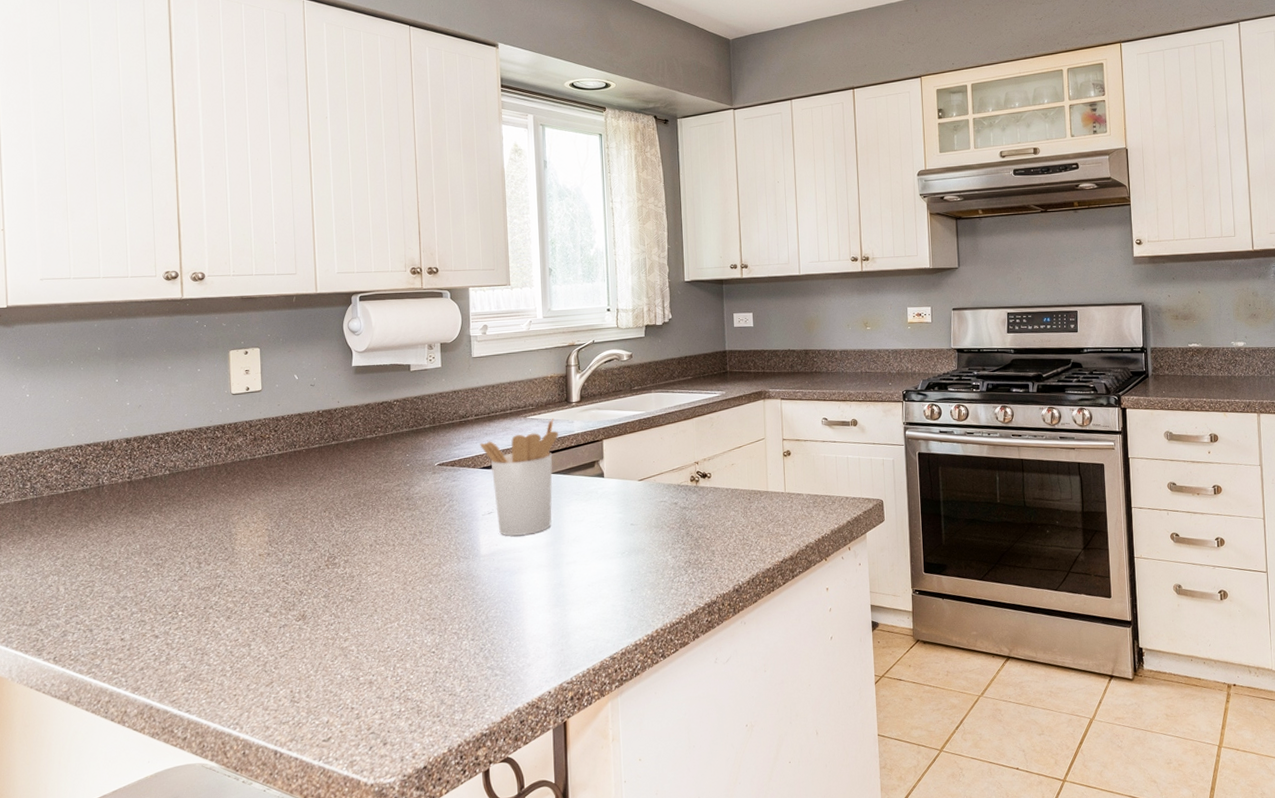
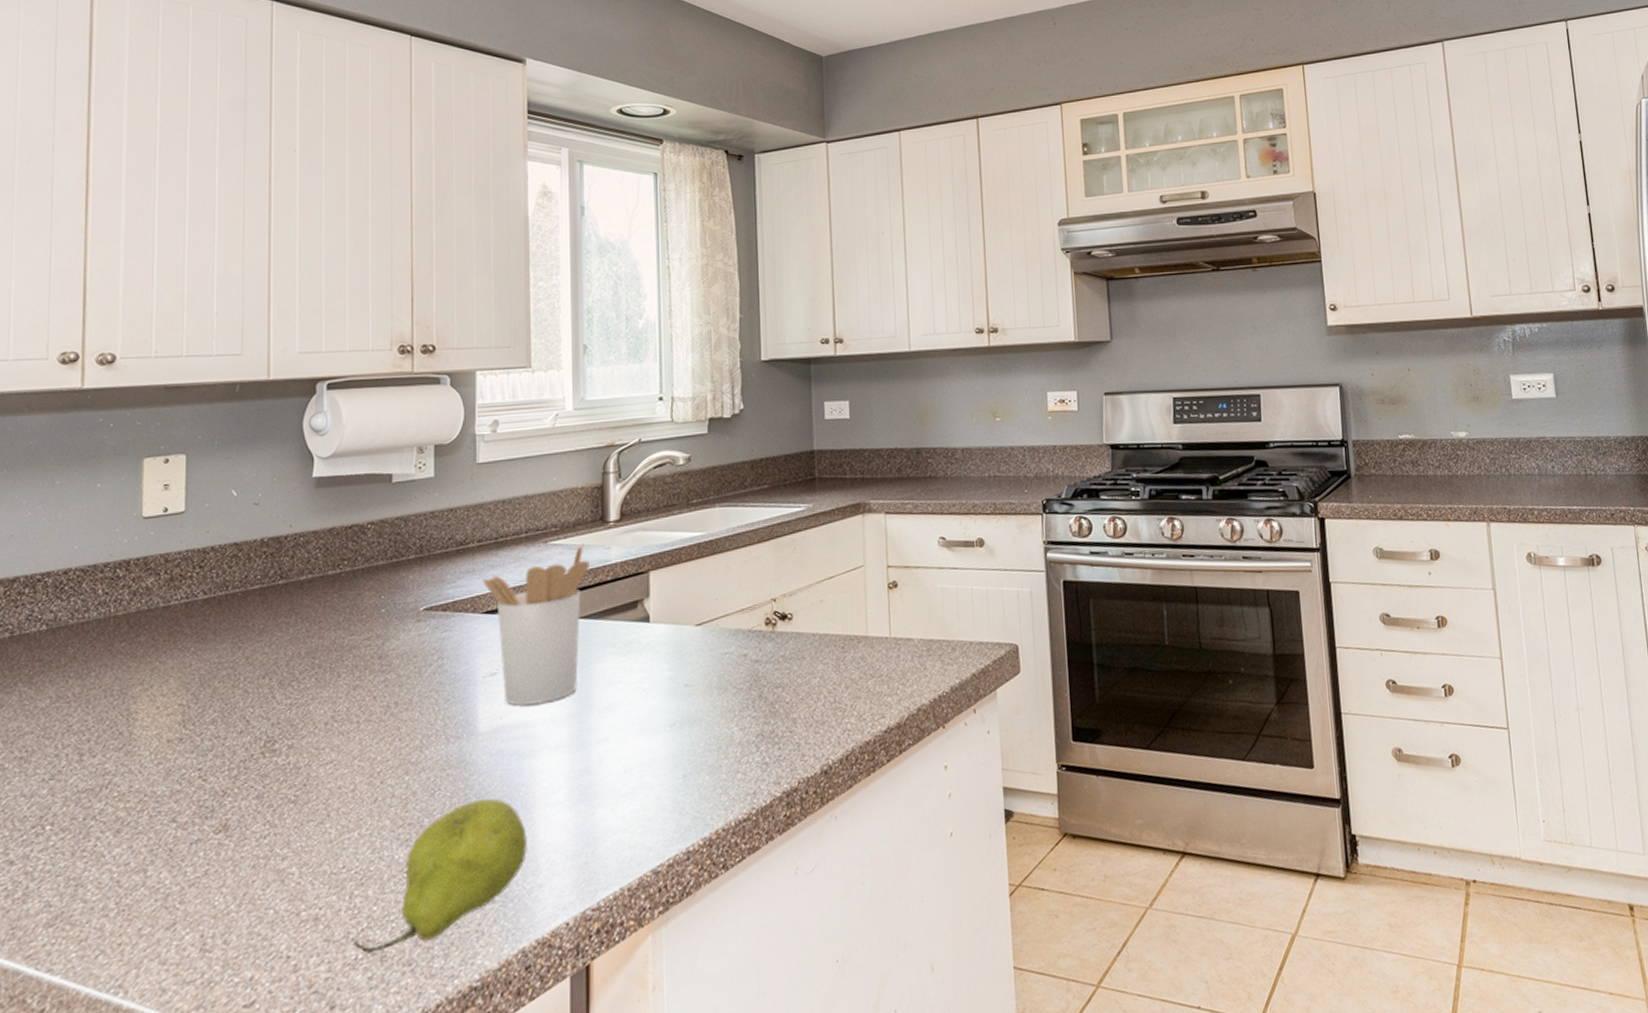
fruit: none [397,602,519,708] -> present [353,798,527,954]

